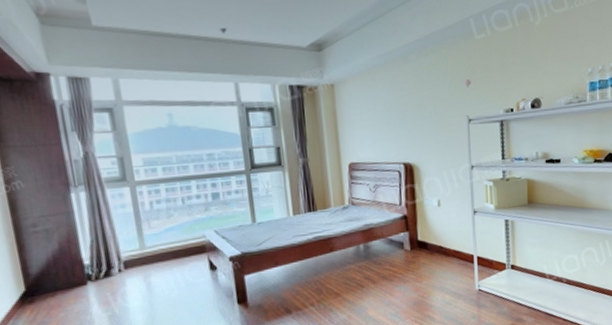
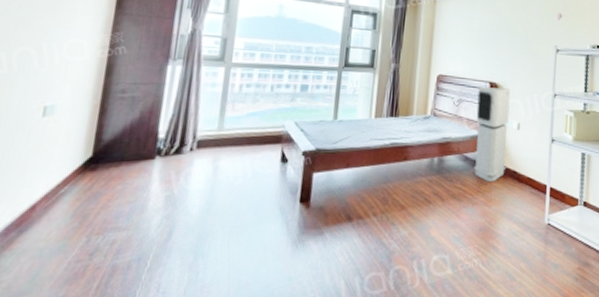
air purifier: none [393,167,432,260] -> present [473,87,511,182]

